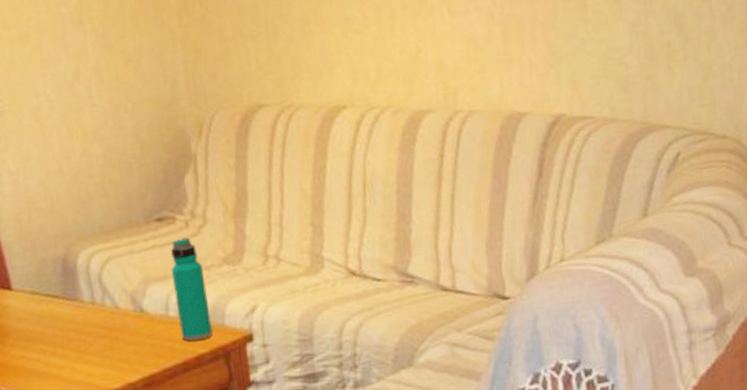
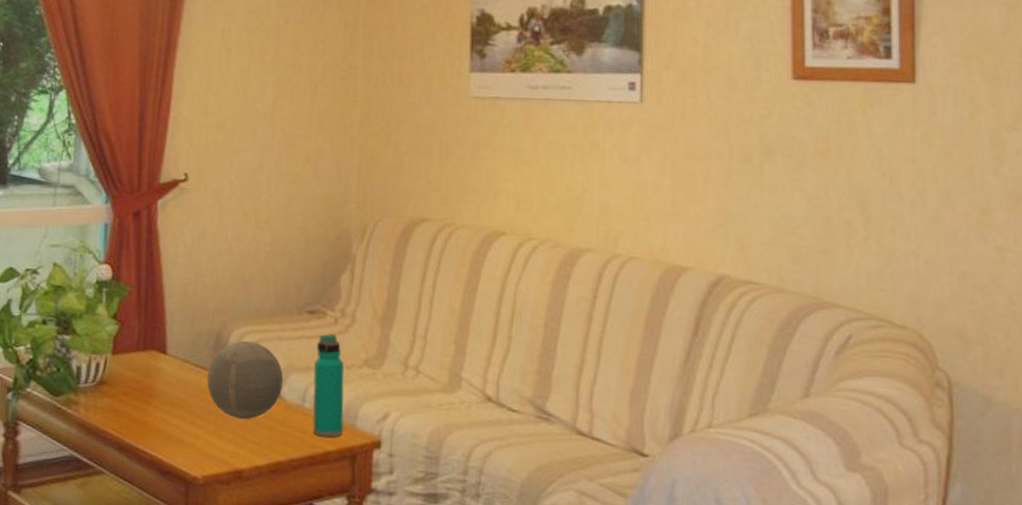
decorative orb: none [60,260,143,341] -> present [207,340,284,420]

